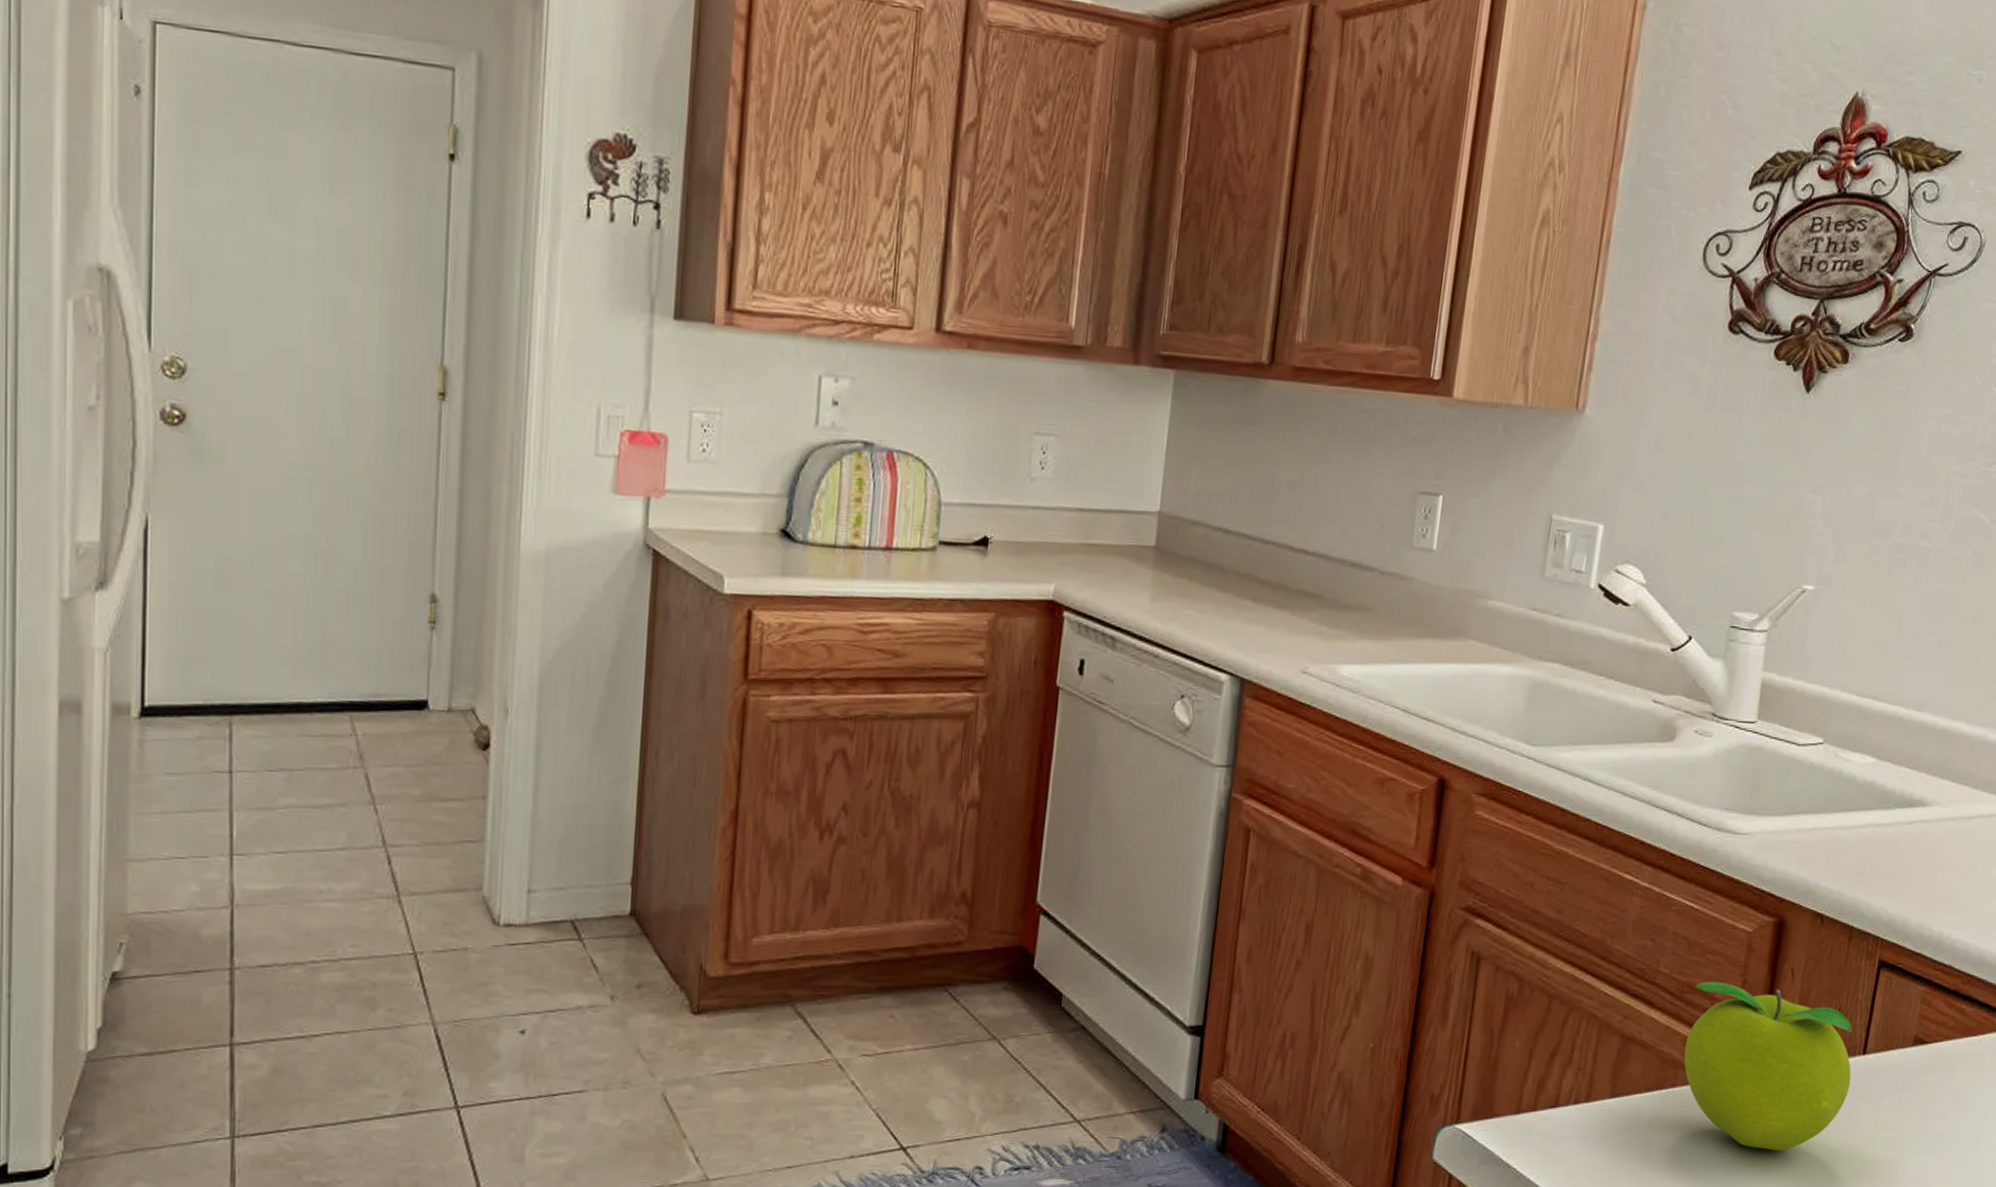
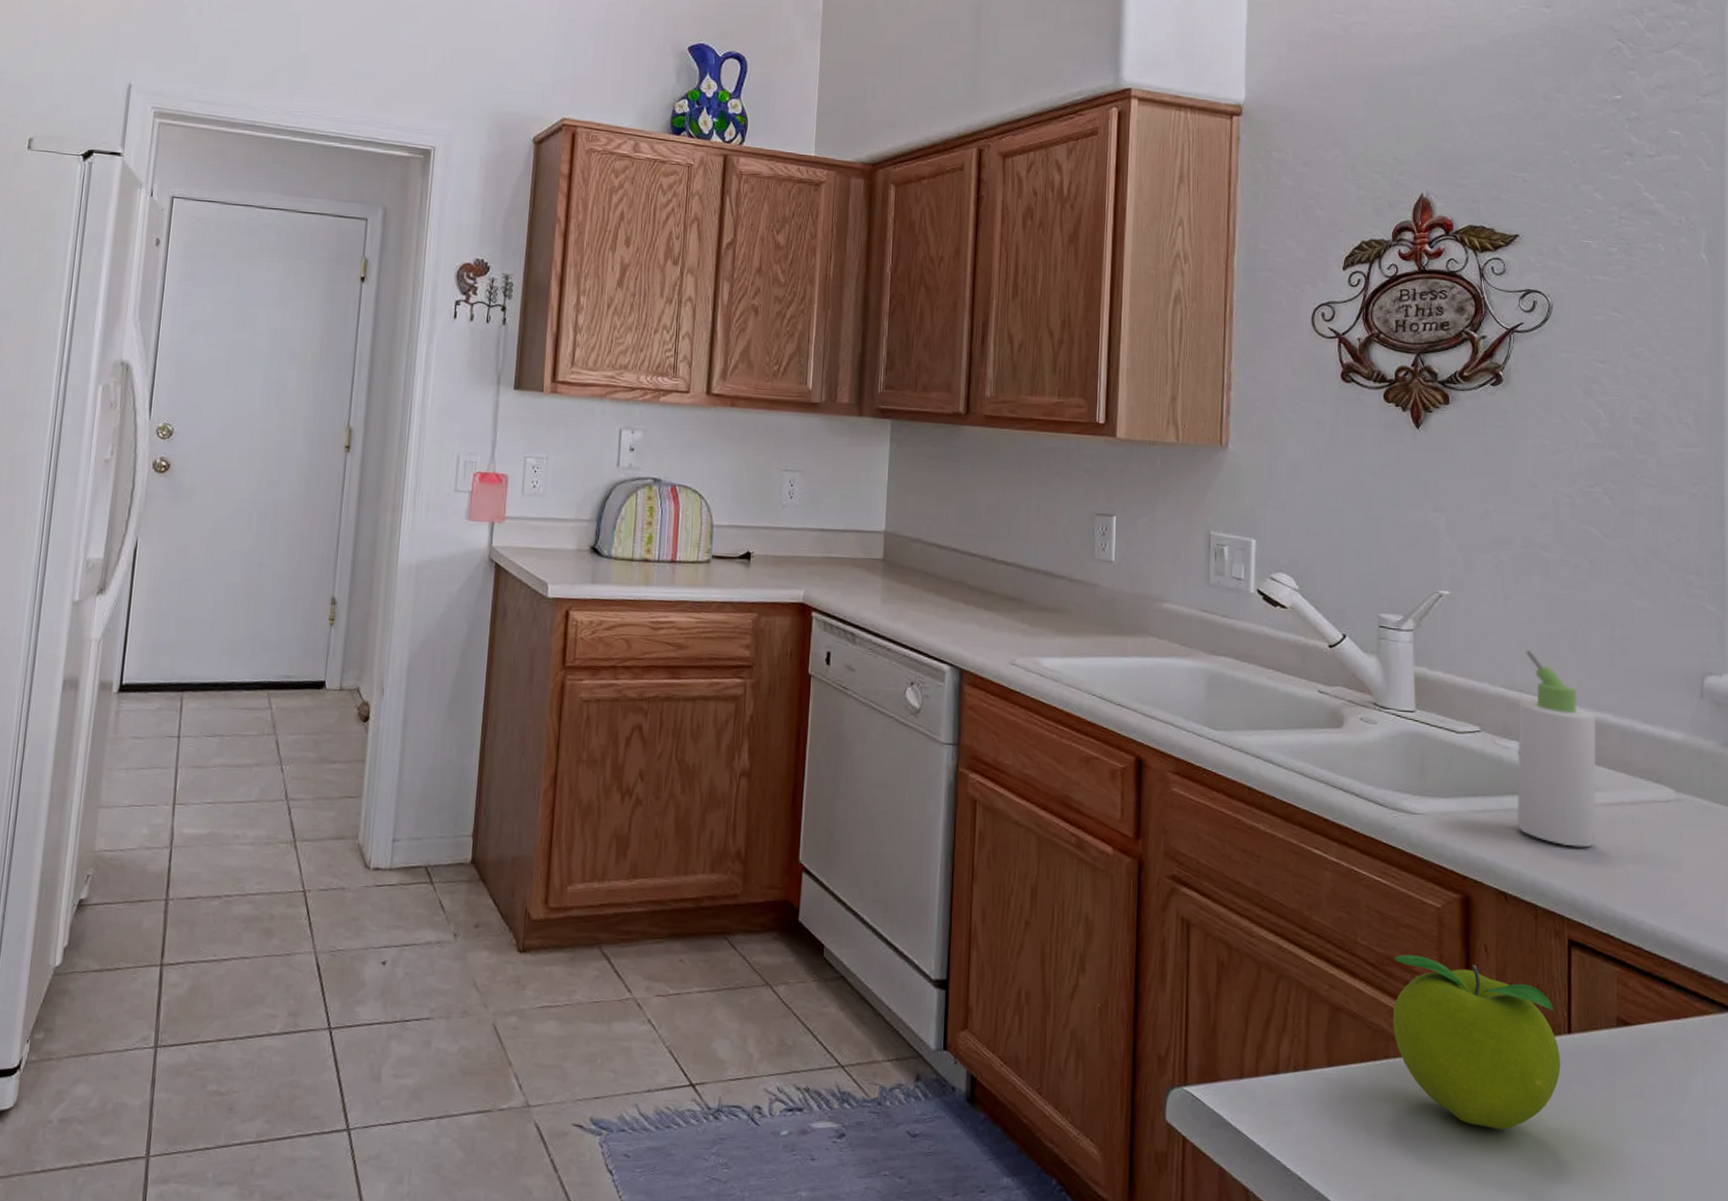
bottle: none [1846,652,1948,866] -> present [1517,650,1597,848]

